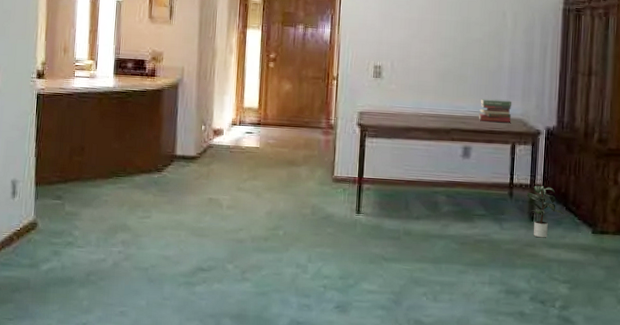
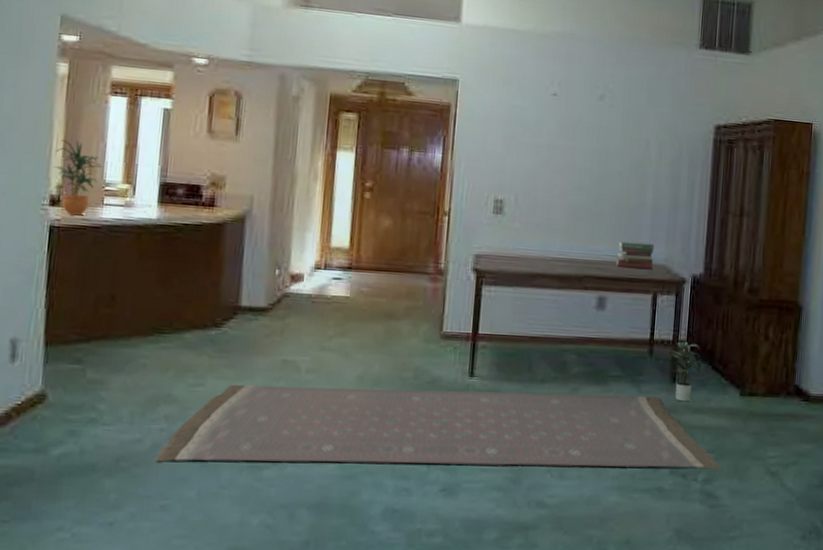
potted plant: none [39,27,74,86] -> present [54,139,103,216]
area rug: none [114,217,578,298] -> present [153,384,723,470]

